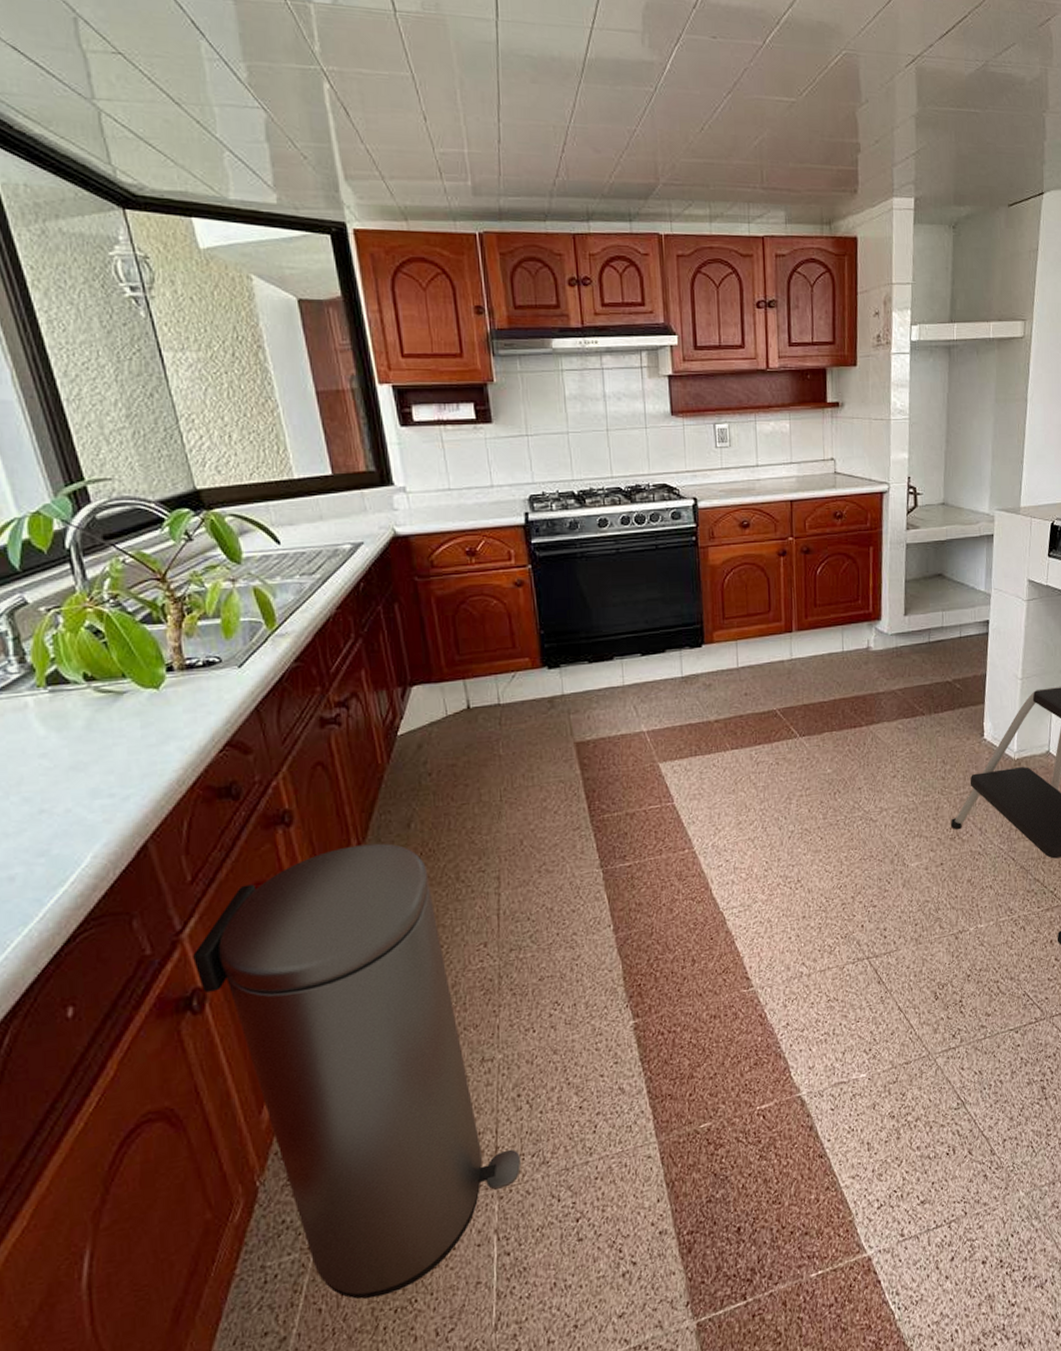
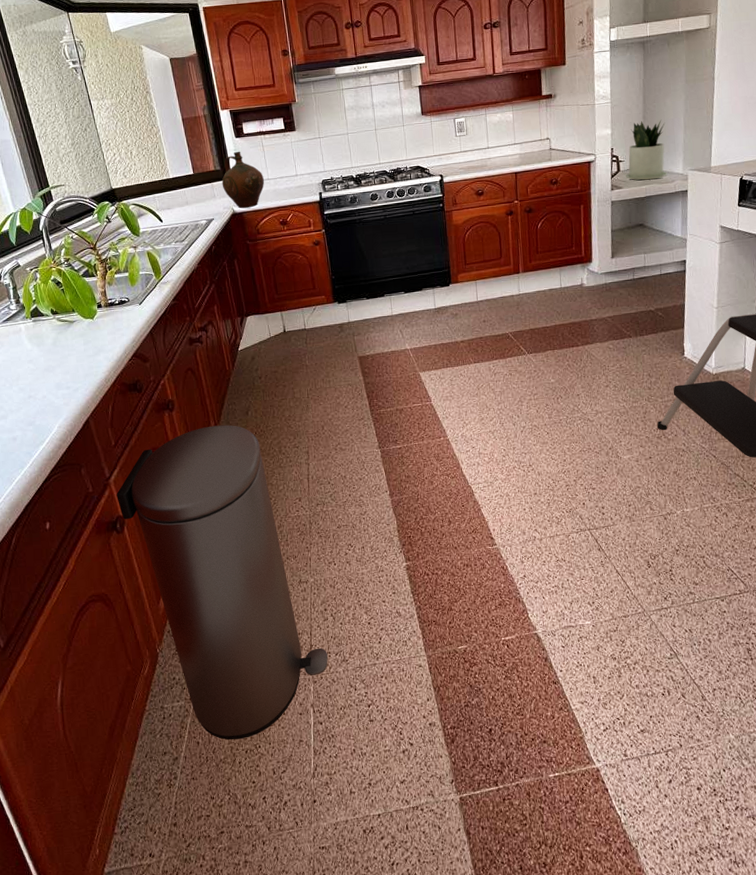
ceramic jug: none [377,446,443,530] -> present [221,151,264,209]
planter: none [923,445,973,520] -> present [625,119,668,181]

